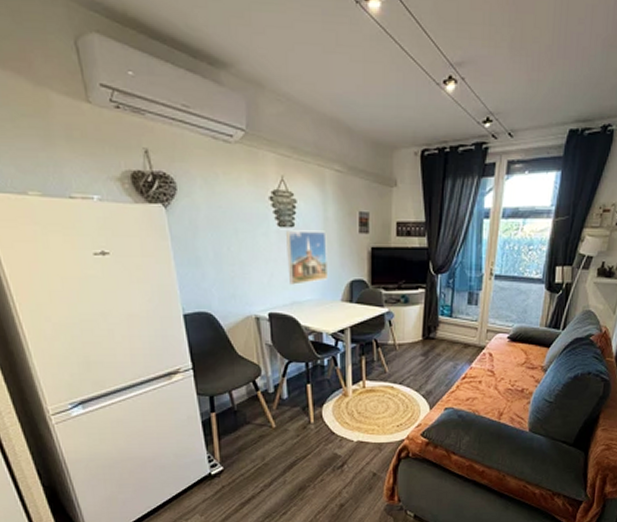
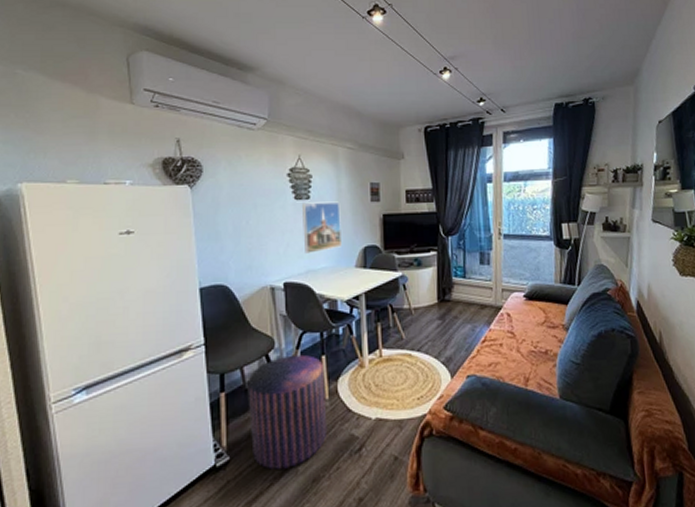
pouf: none [236,382,313,479] -> present [248,354,328,470]

